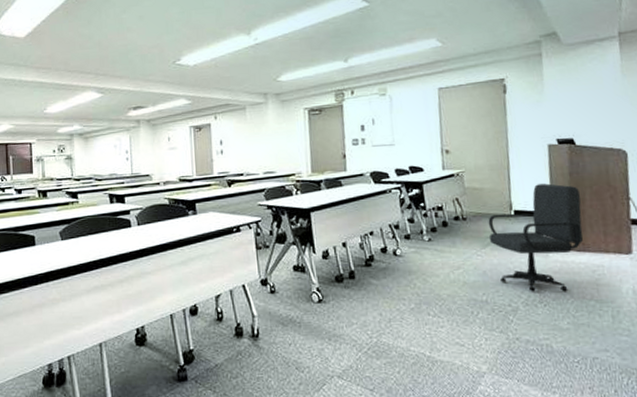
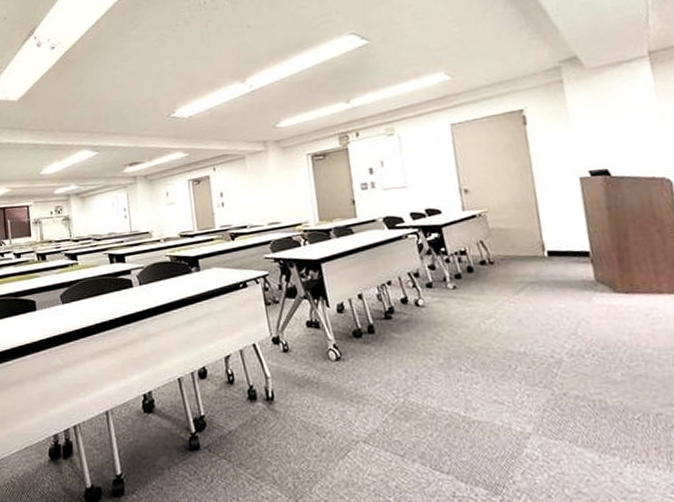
office chair: present [488,183,584,292] -> none [518,219,631,341]

